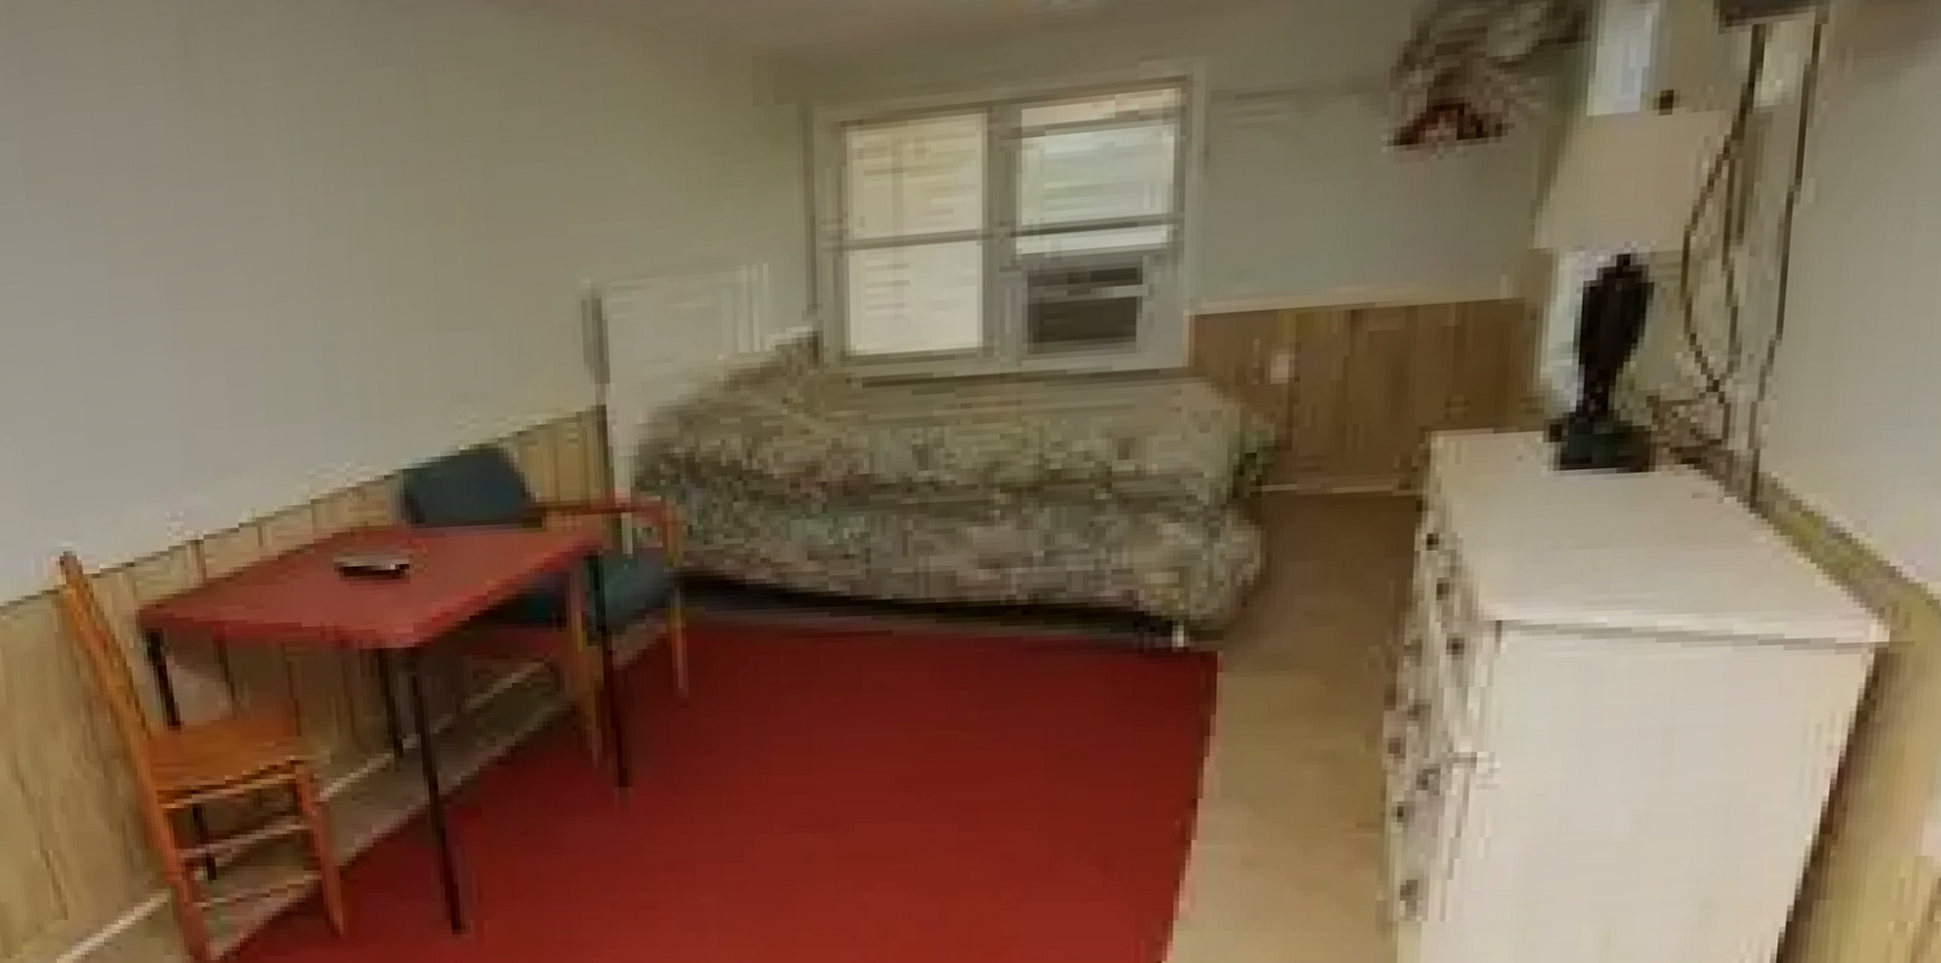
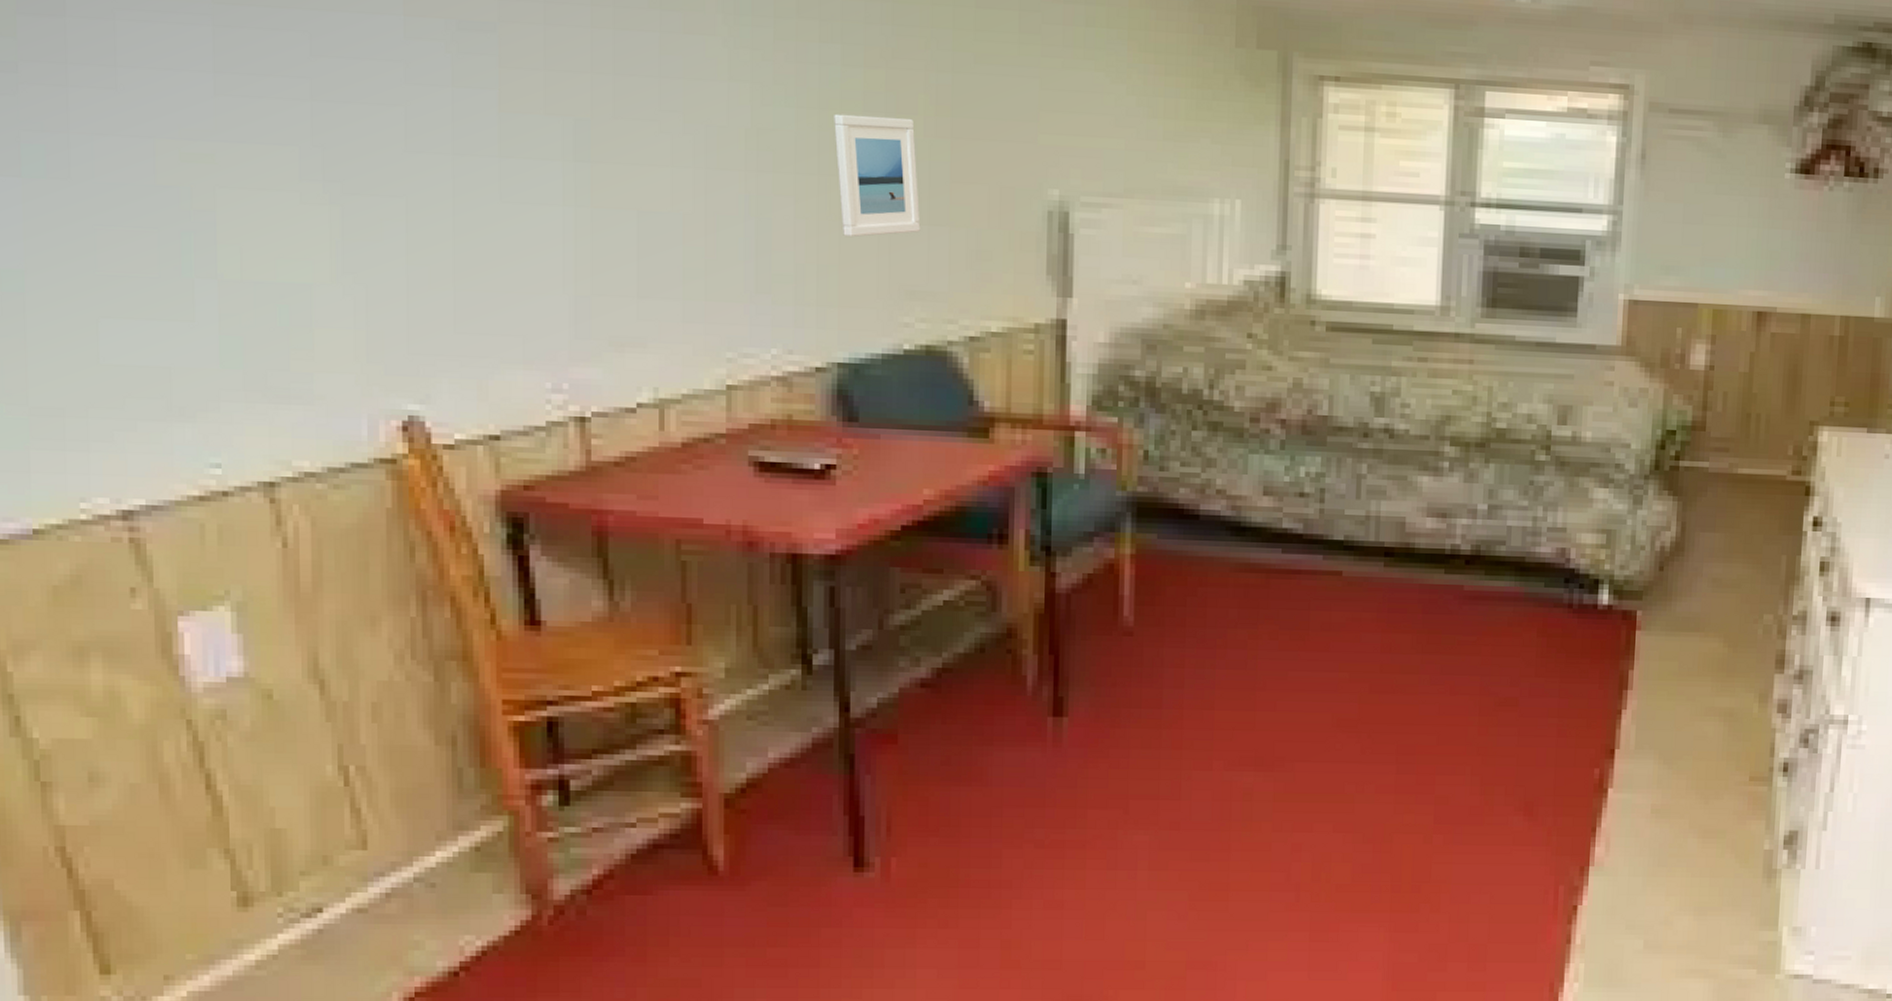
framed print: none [382,229,466,350] -> present [834,113,921,238]

